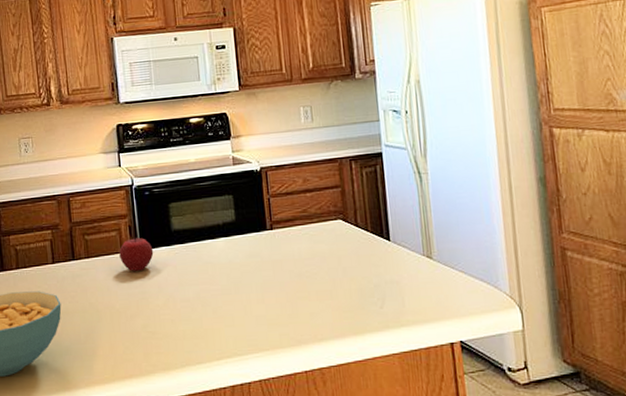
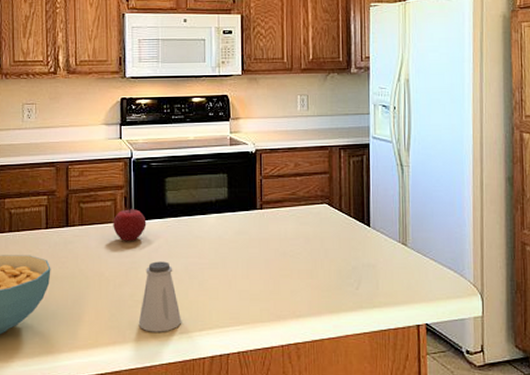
saltshaker: none [153,290,199,364] -> present [138,261,182,332]

